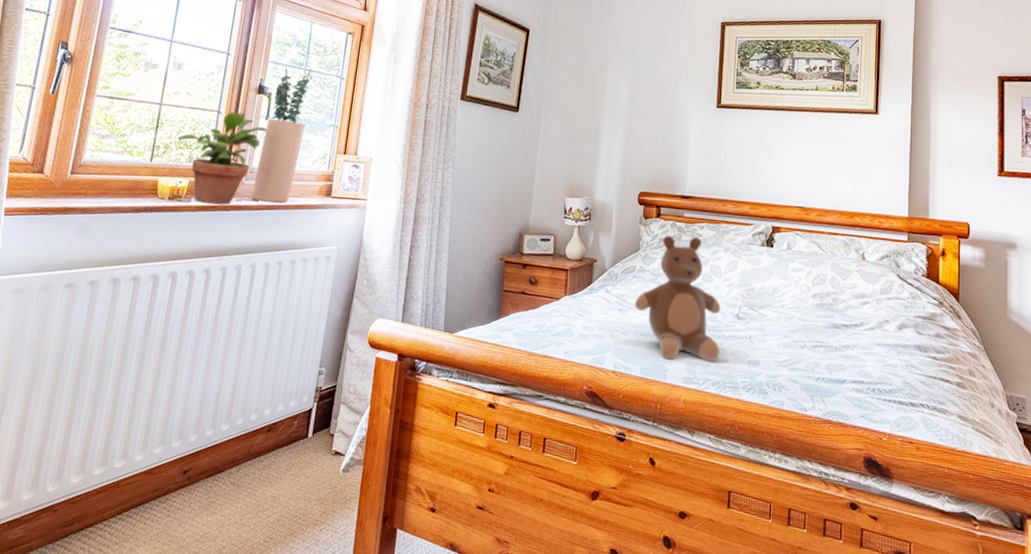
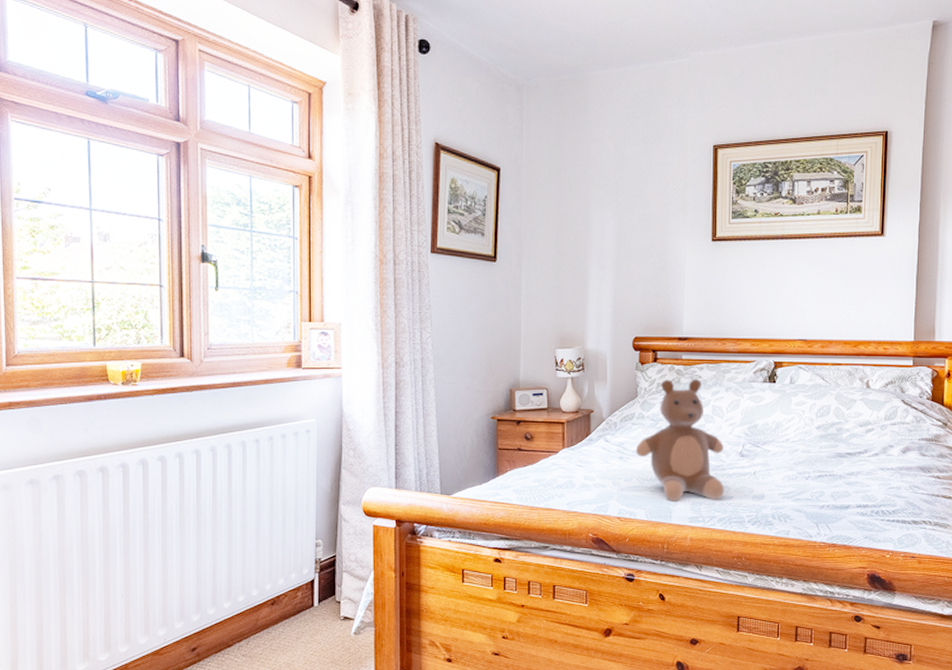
potted plant: present [177,111,267,205] -> none [119,284,219,386]
vase: present [251,68,313,204] -> none [213,230,262,380]

